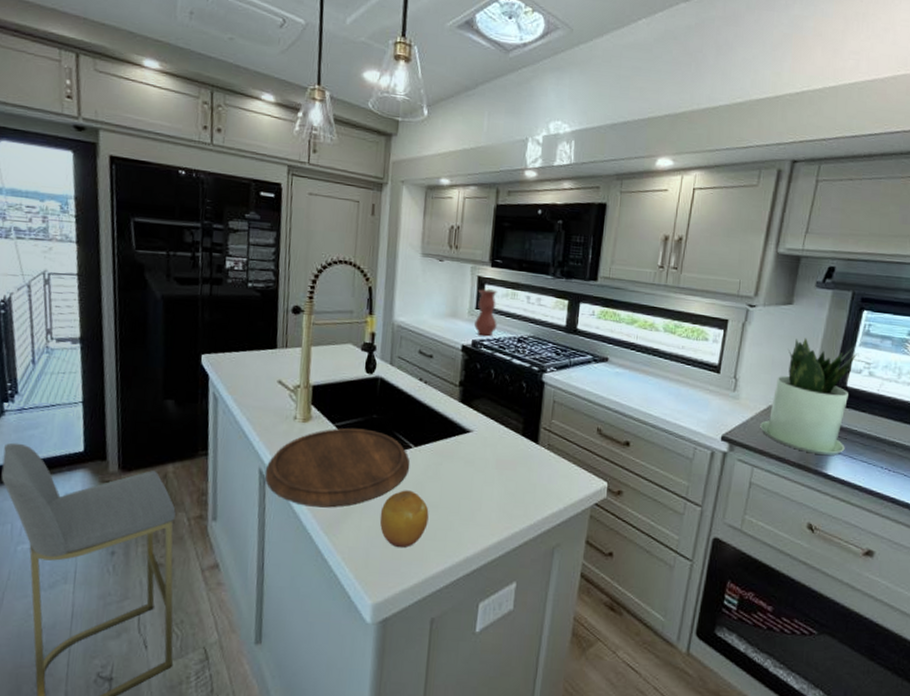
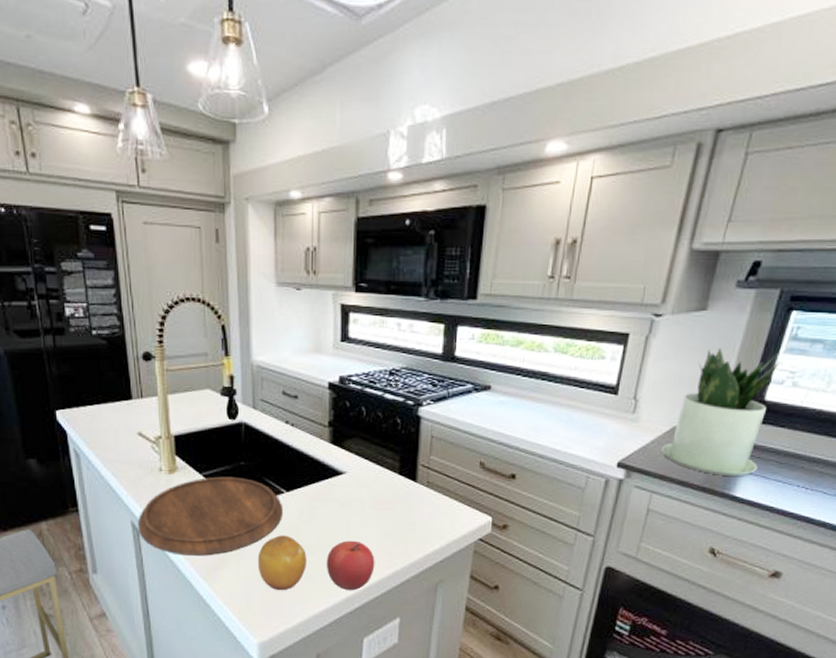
fruit: none [447,498,495,552] -> present [326,540,375,591]
vase: present [474,289,497,336] -> none [341,318,366,370]

